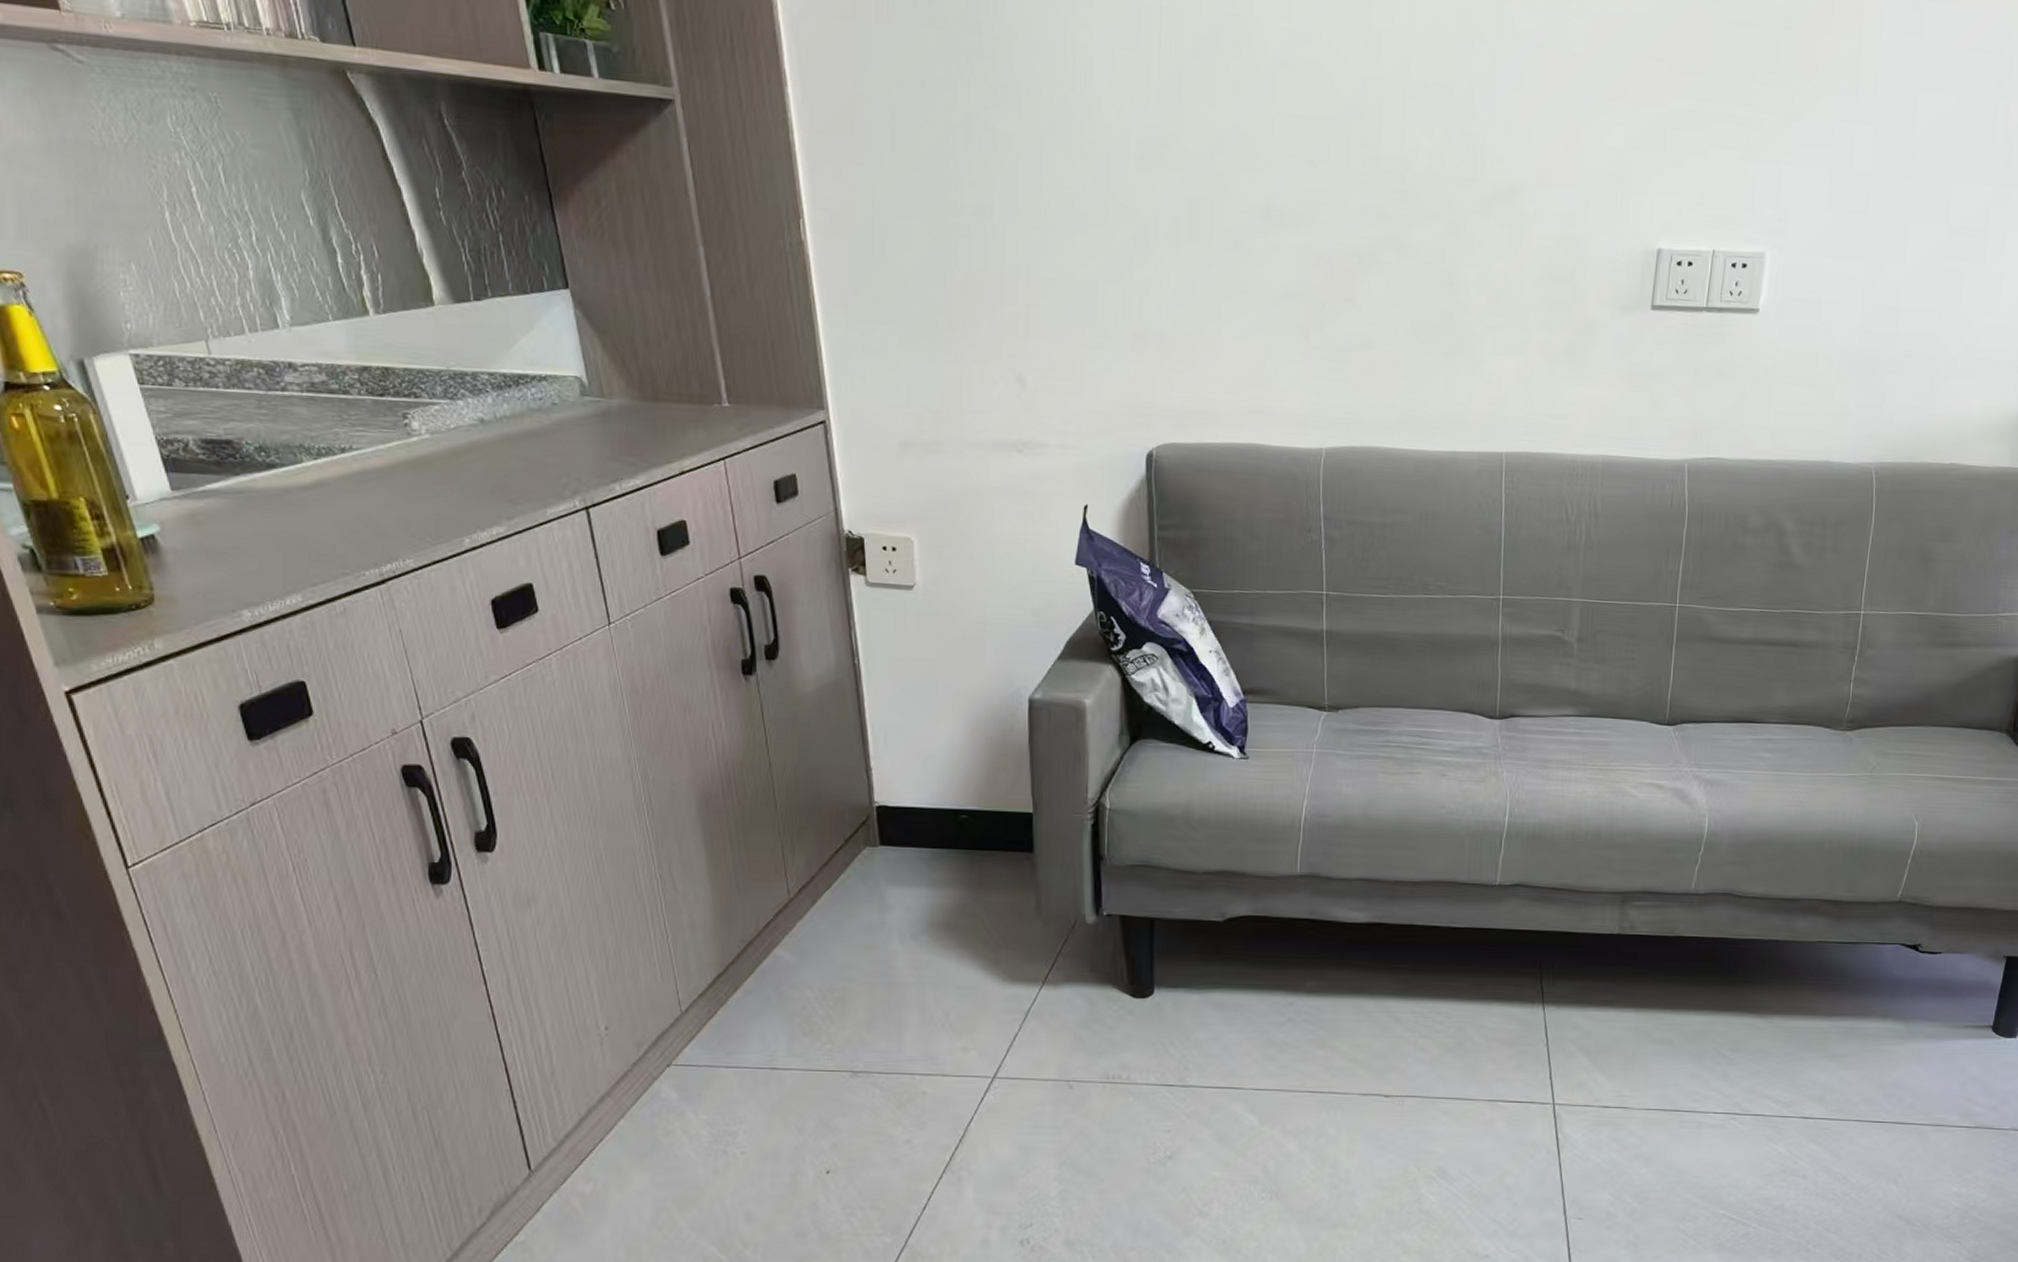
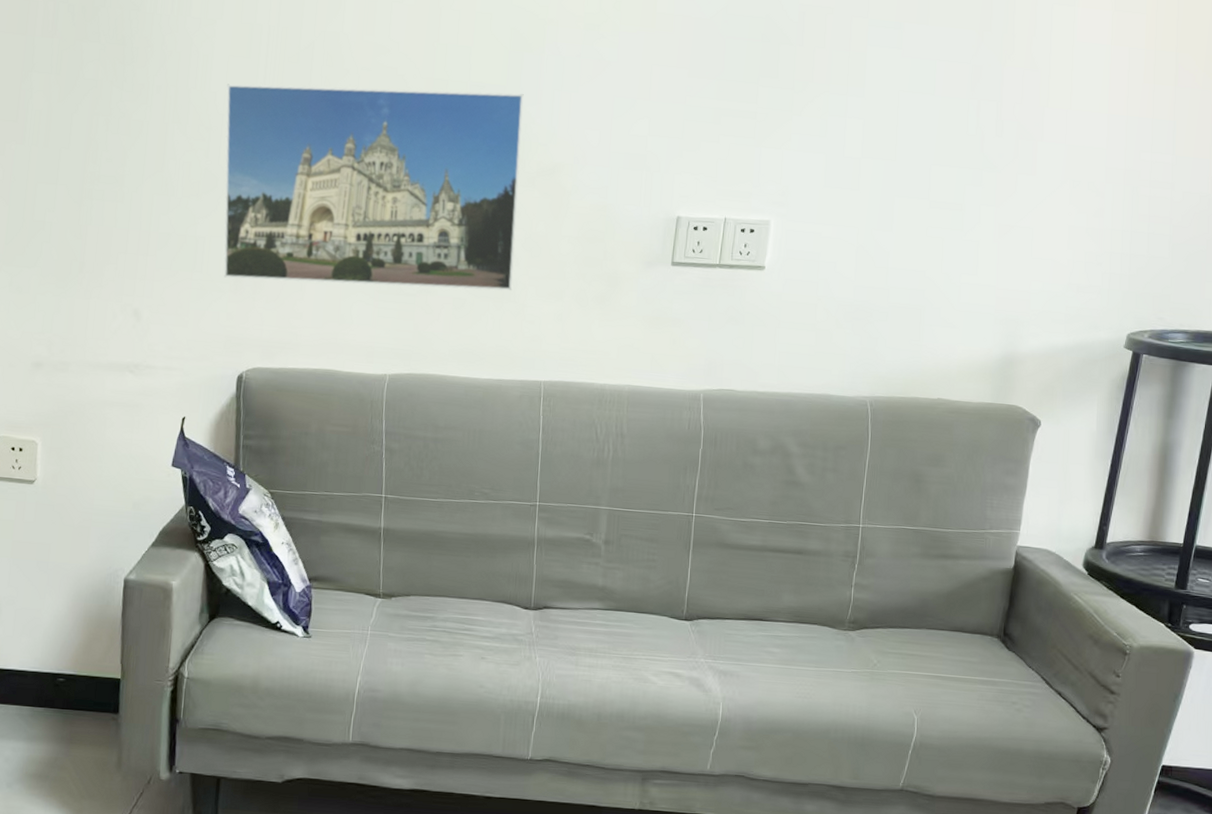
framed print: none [1112,84,1476,345] -> present [223,83,525,292]

